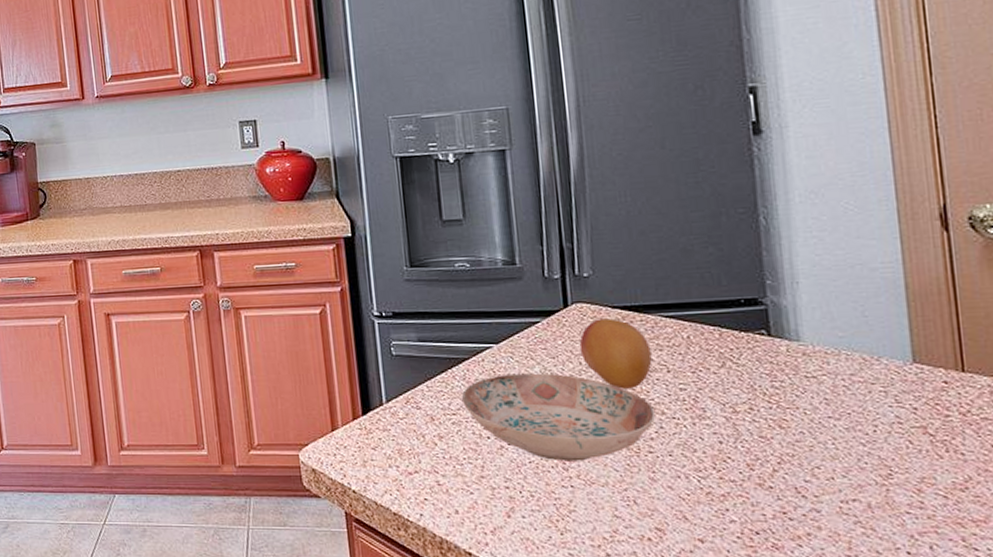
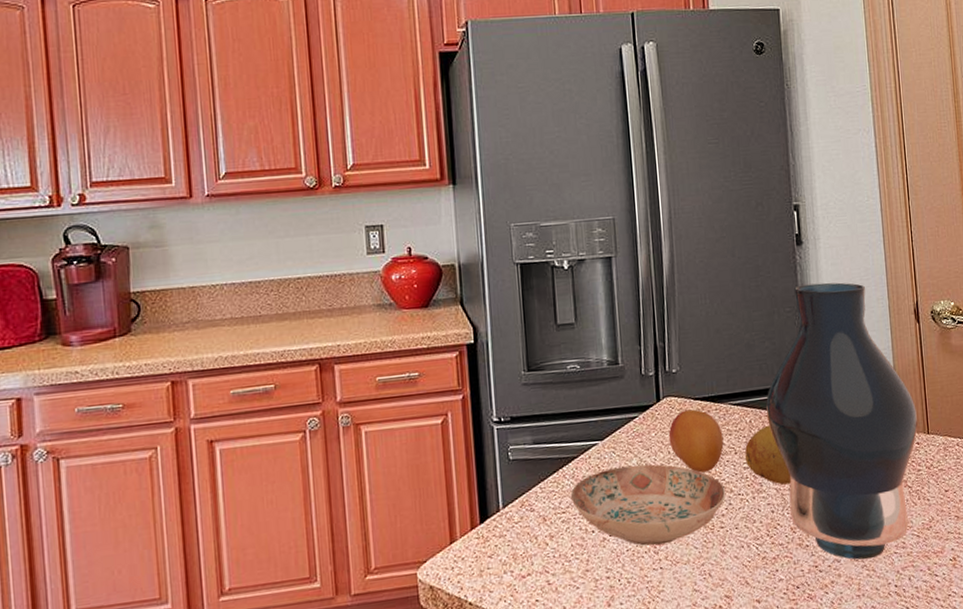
fruit: none [681,343,746,413] -> present [744,425,791,485]
vase: none [709,179,946,515] -> present [765,282,918,560]

